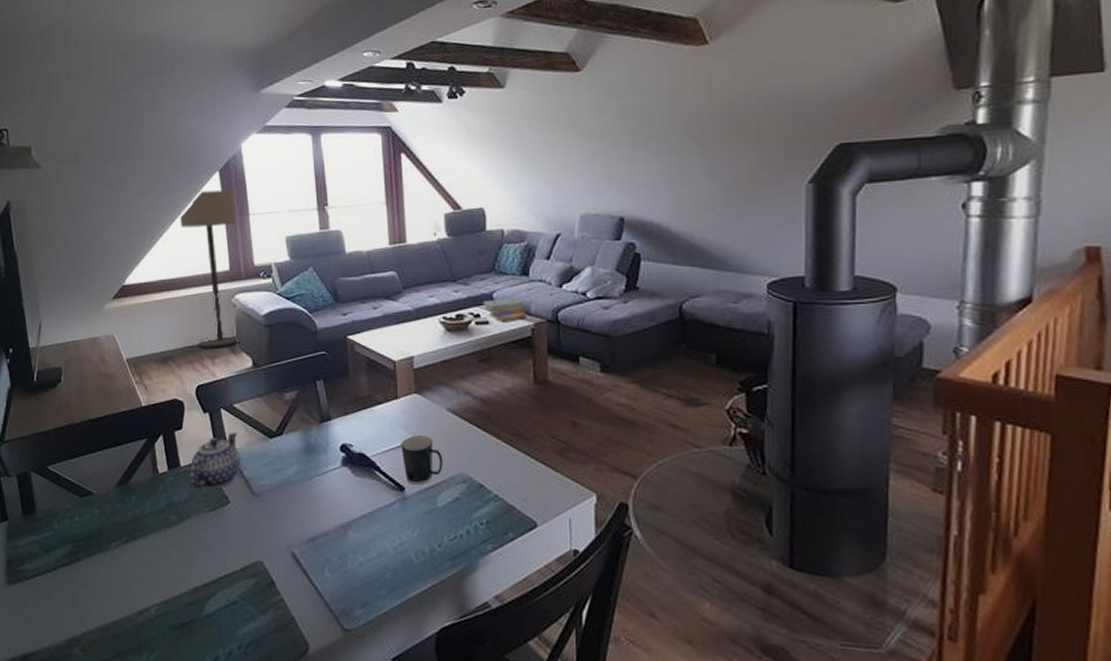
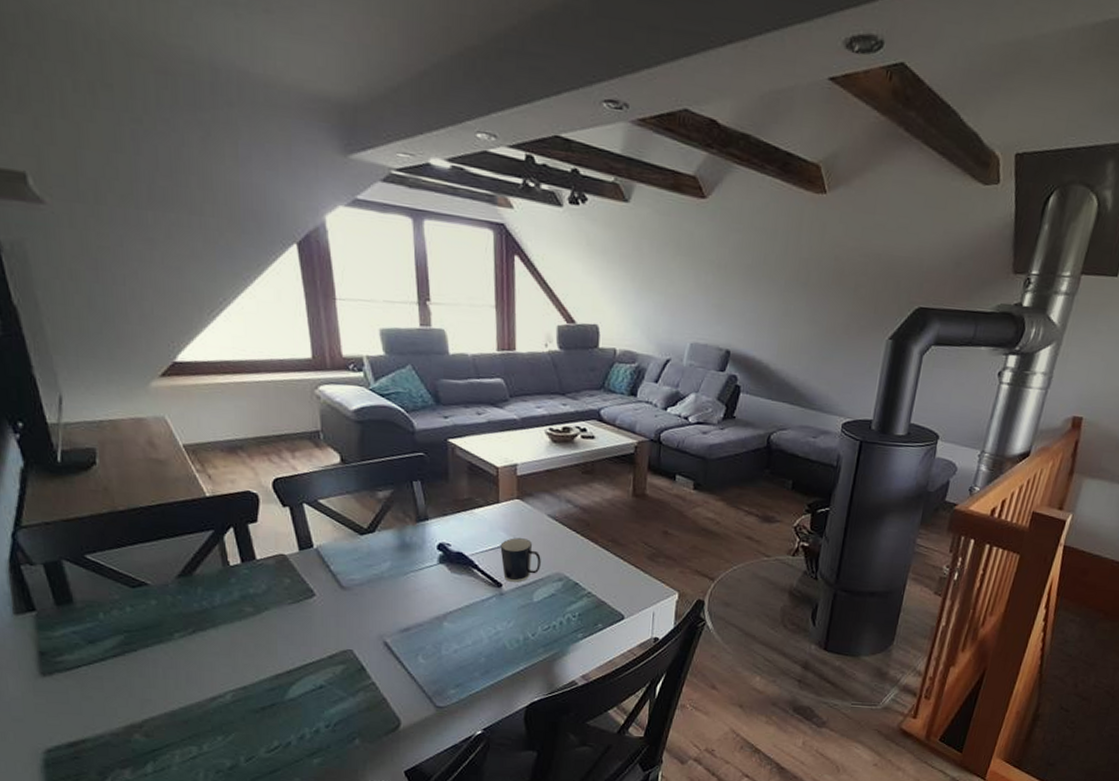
floor lamp: present [179,190,240,349] -> none [246,263,326,442]
teapot: present [189,431,241,489] -> none [267,527,327,583]
books: present [482,297,527,322] -> none [589,414,632,439]

